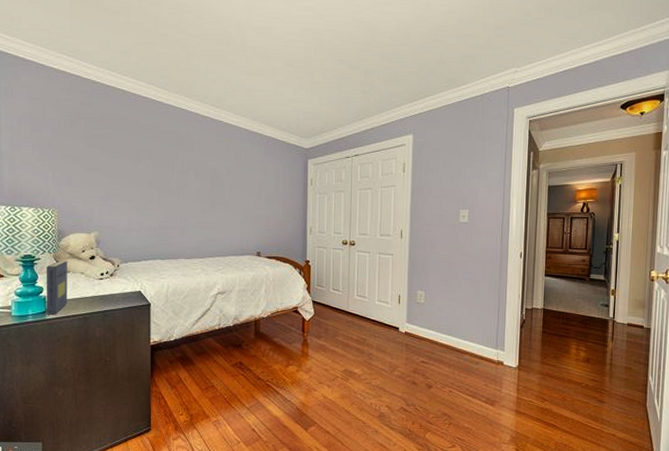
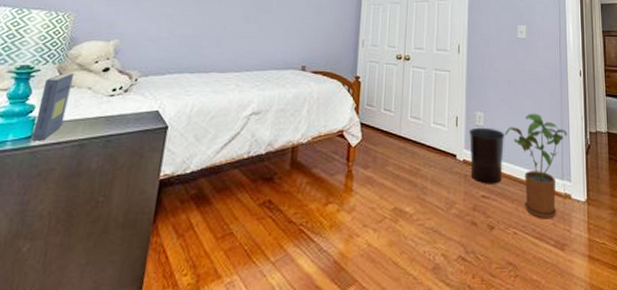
waste bin: none [410,304,444,352] -> present [469,127,505,184]
house plant: none [443,292,504,381] -> present [504,113,567,219]

